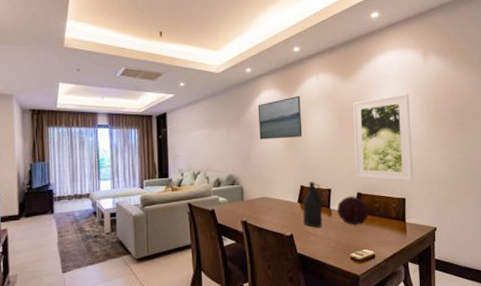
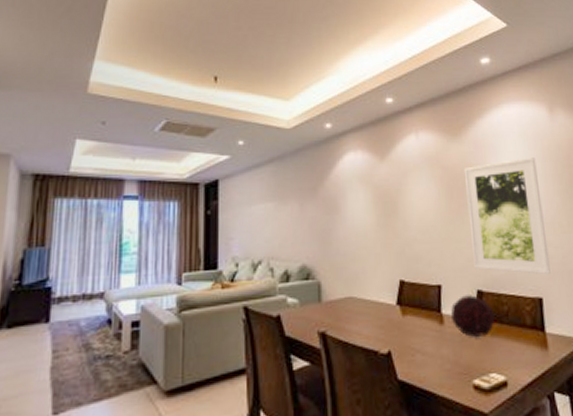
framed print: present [257,96,303,140] -> none [340,159,400,217]
bottle: present [302,181,324,228] -> none [402,274,432,341]

